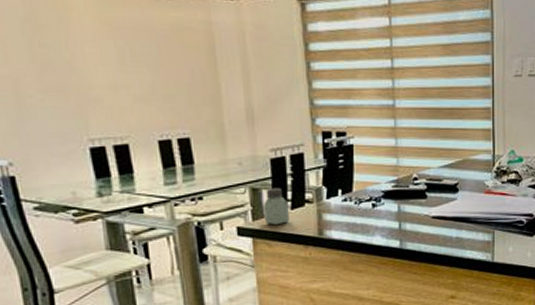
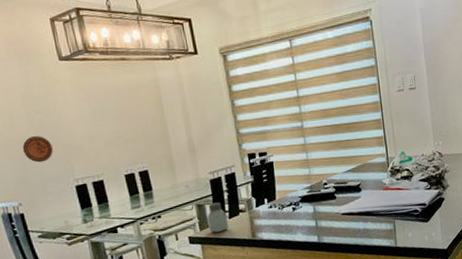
decorative plate: none [18,77,62,112] -> present [22,136,53,163]

